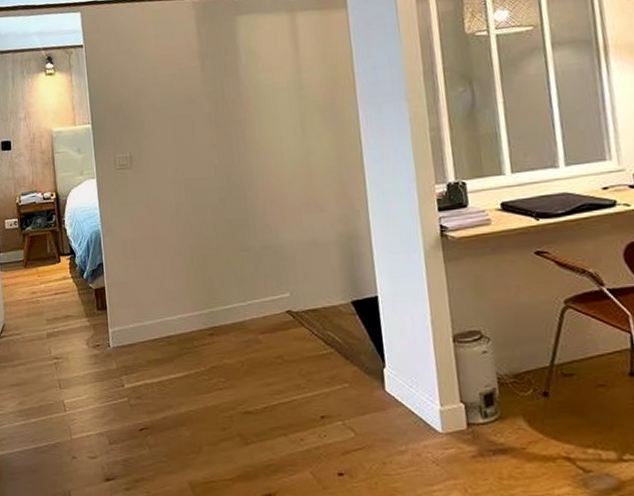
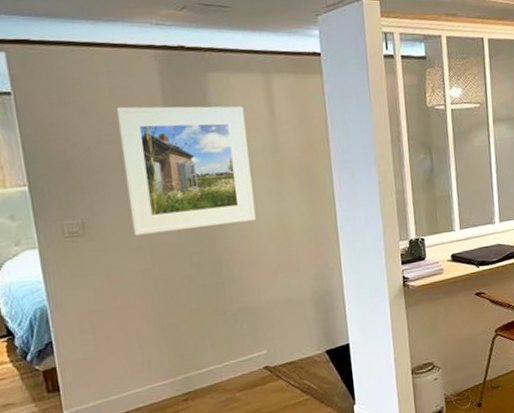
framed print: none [160,45,280,170] -> present [116,106,256,236]

